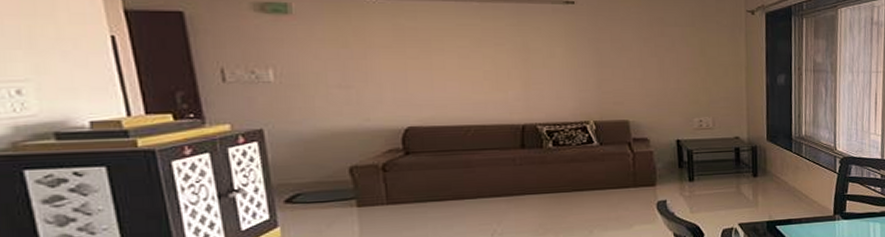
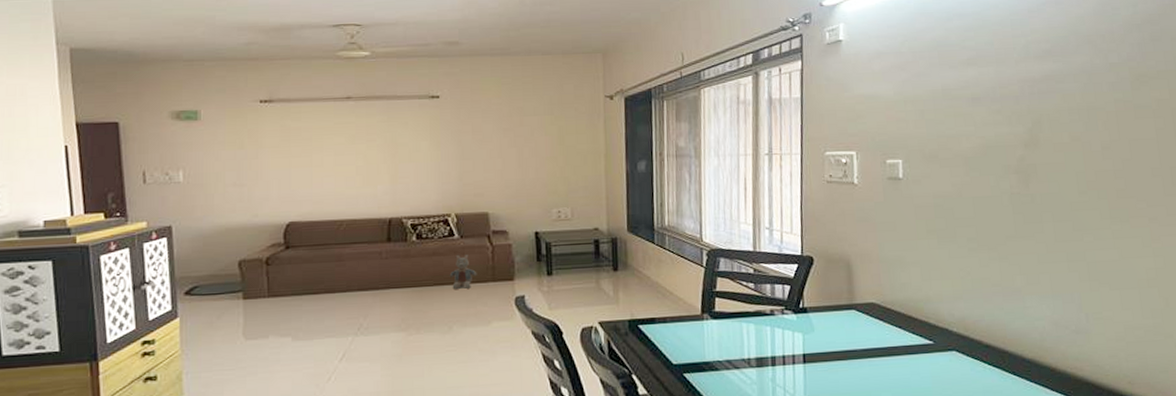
stuffed animal: none [589,161,618,196] -> present [449,254,477,290]

